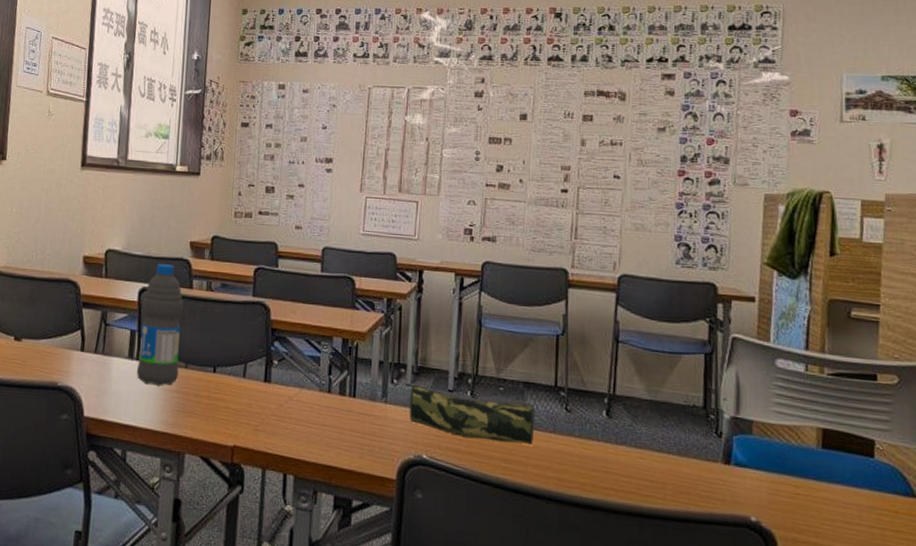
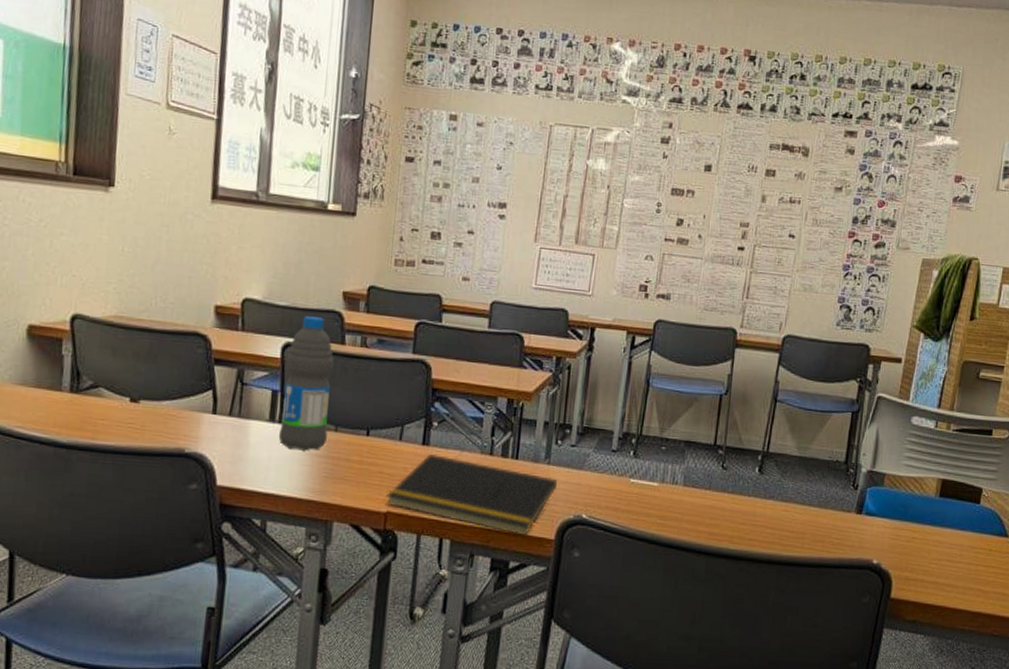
notepad: none [232,390,396,475] -> present [386,453,558,536]
pencil case: present [407,383,535,446] -> none [571,443,694,503]

